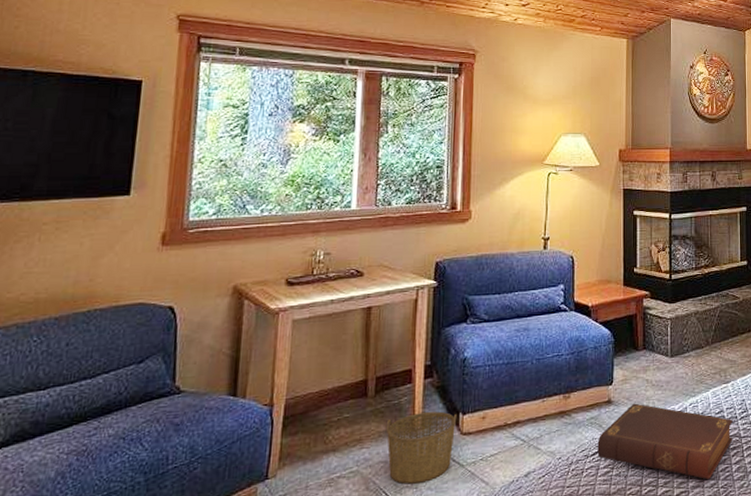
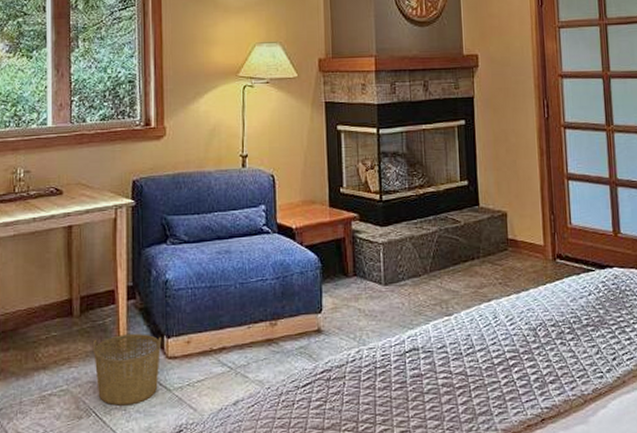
book: present [597,403,733,479] -> none [308,333,458,419]

